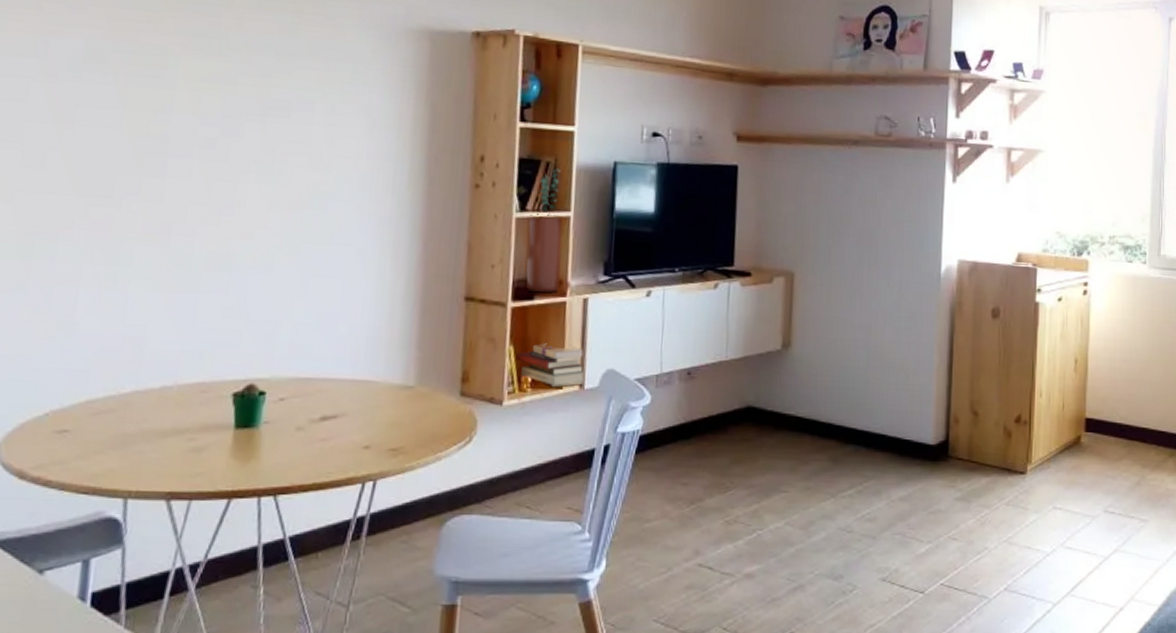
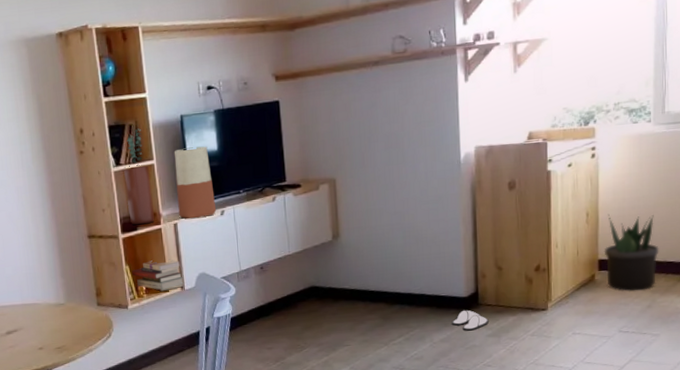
vase: none [592,203,643,295] -> present [174,146,217,219]
slippers: none [915,461,958,490] -> present [452,310,489,331]
planter: none [1092,363,1151,461] -> present [604,214,659,290]

